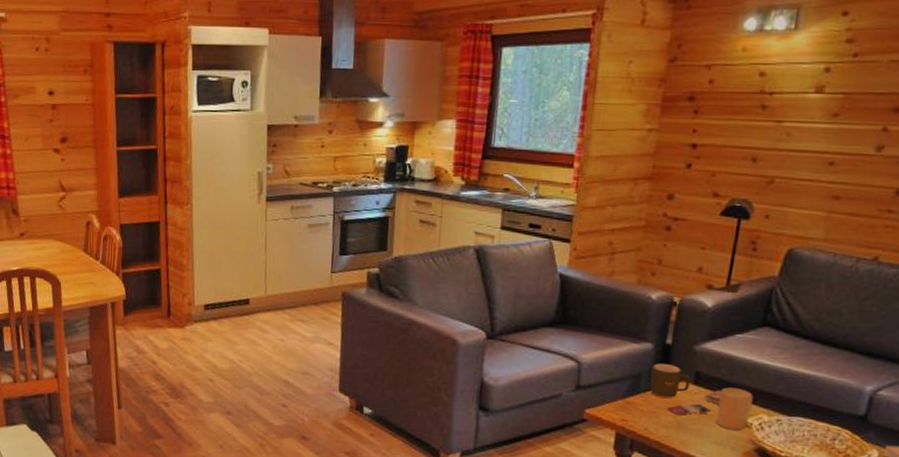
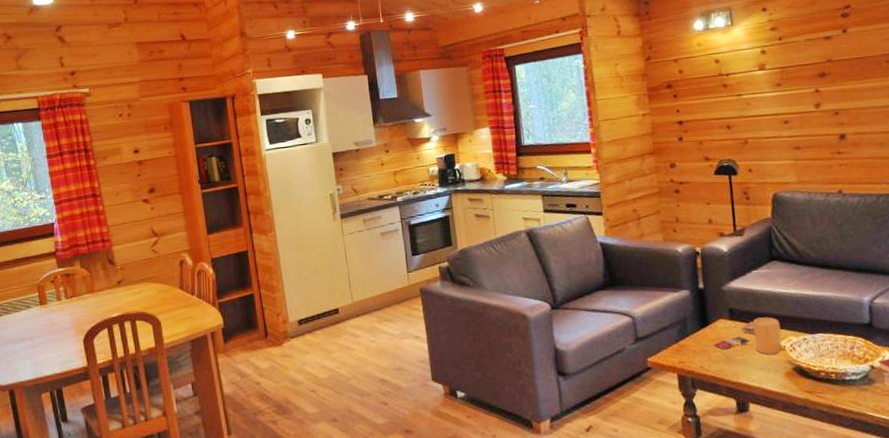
books: none [113,107,151,141] -> present [194,154,231,184]
mug: present [649,363,690,399] -> none [693,306,727,337]

